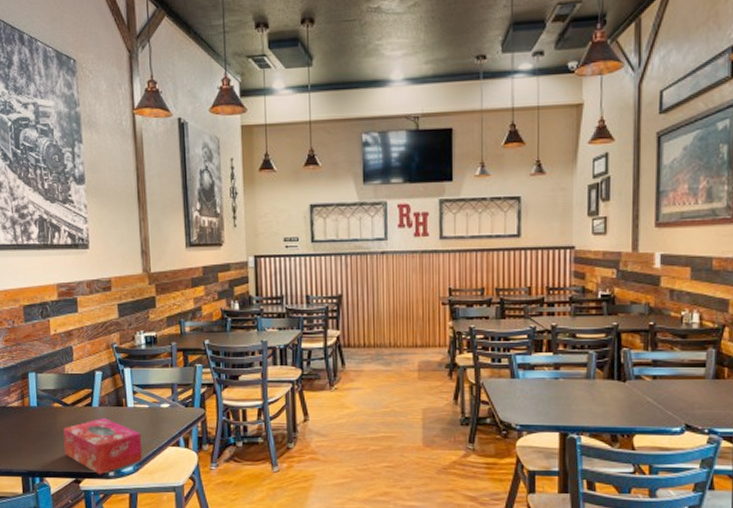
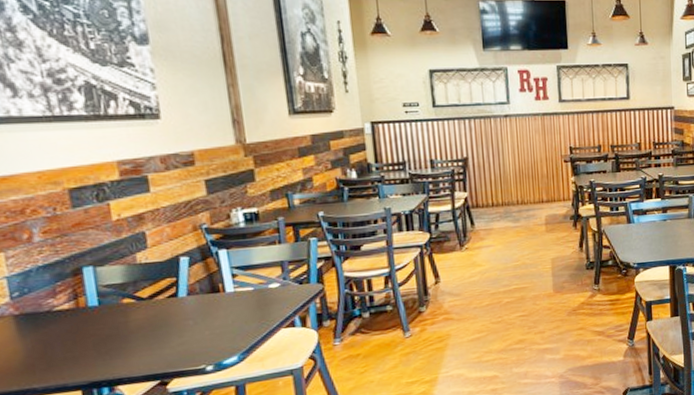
tissue box: present [63,418,143,475] -> none [139,308,250,372]

